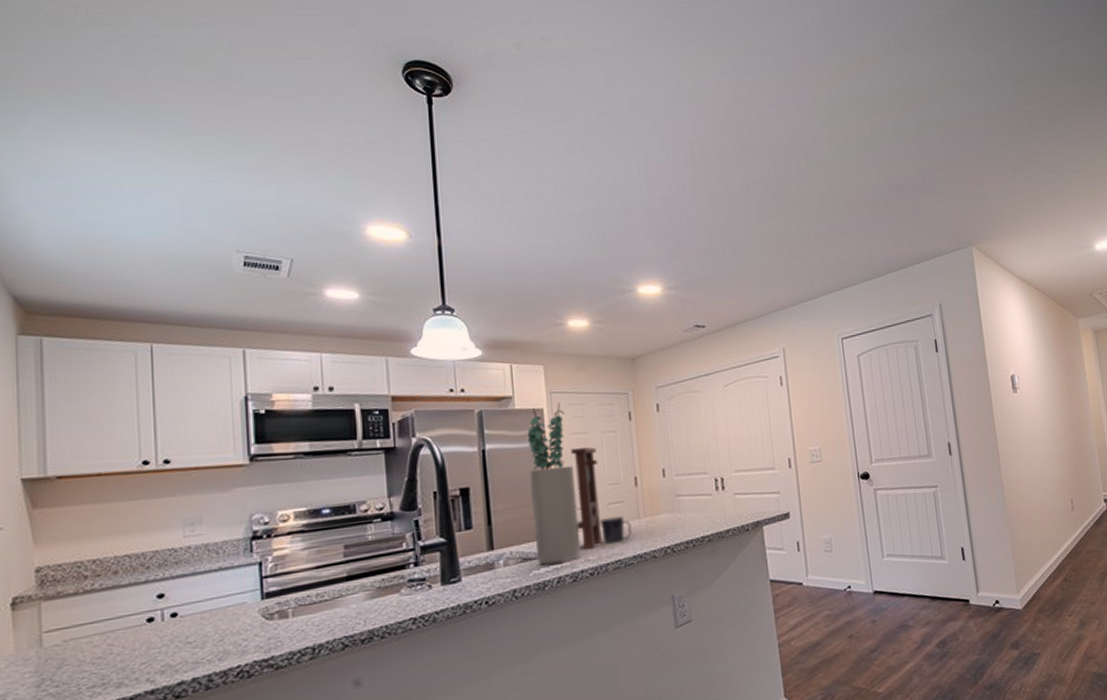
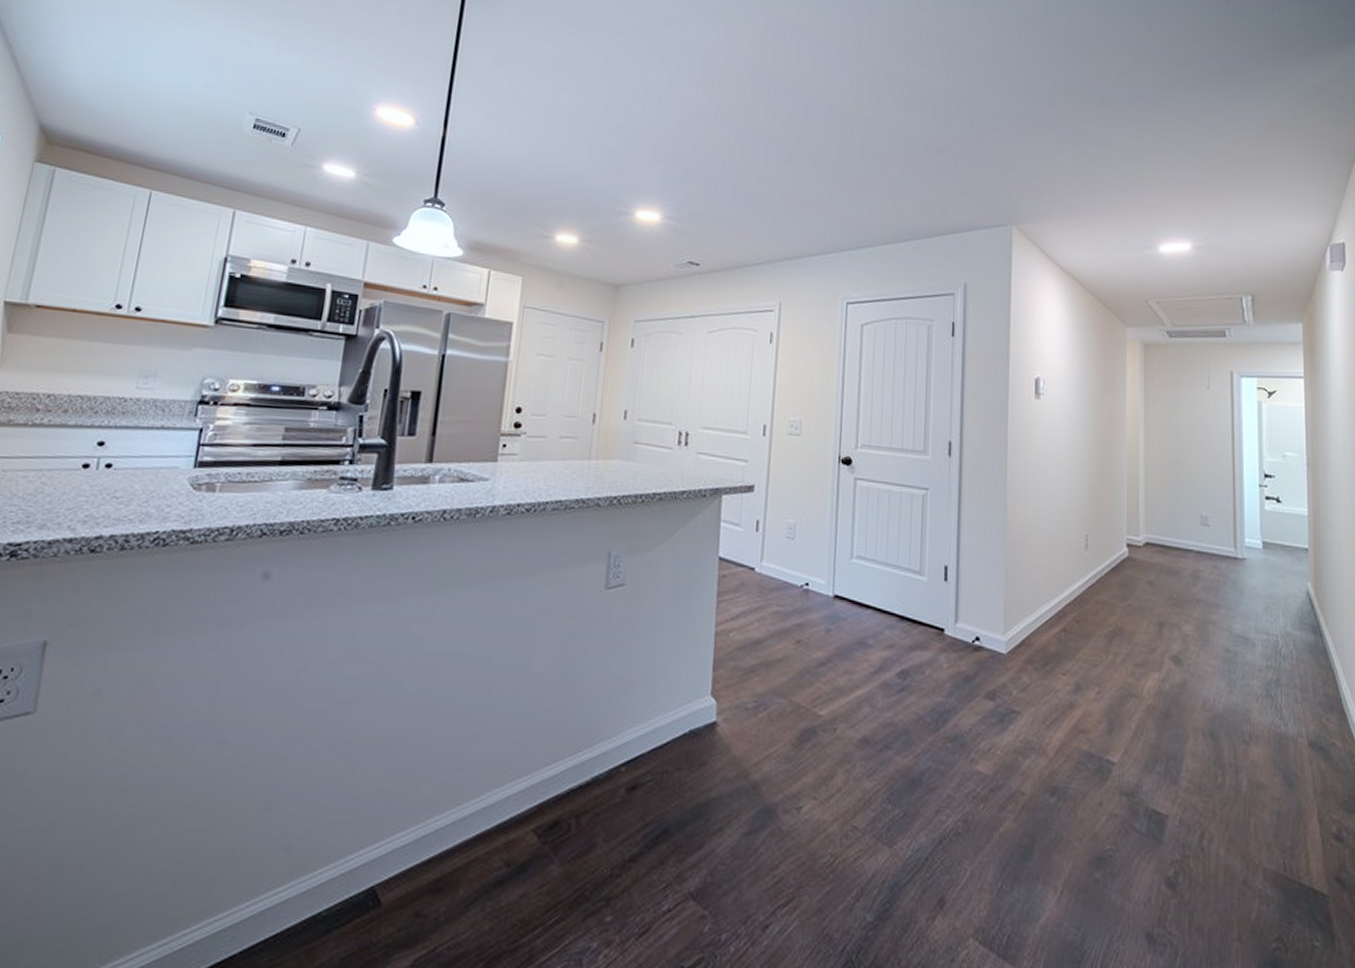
vase: present [527,402,581,565] -> none [475,318,535,492]
paper towel holder: present [570,447,602,549] -> none [523,371,559,482]
mug: present [600,515,632,547] -> none [547,451,580,485]

